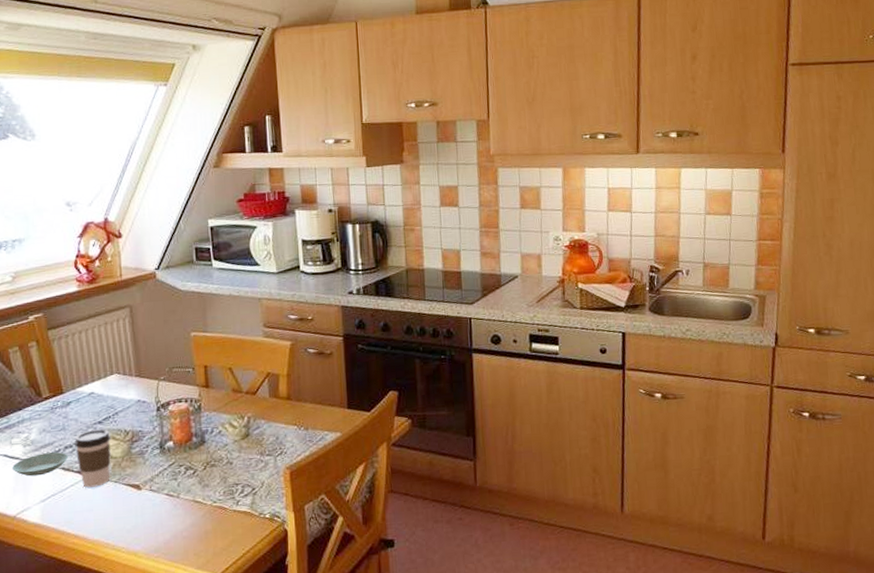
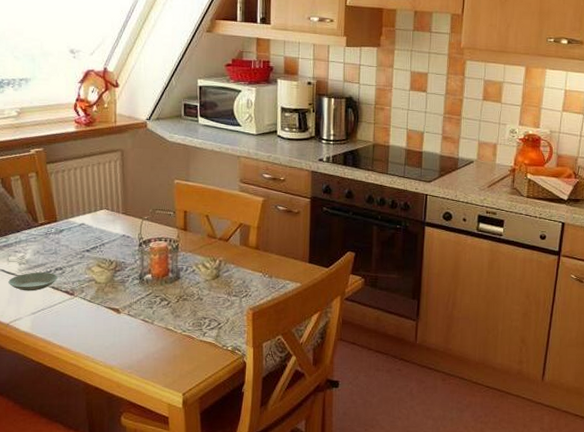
coffee cup: present [73,429,111,488] -> none [63,256,97,307]

